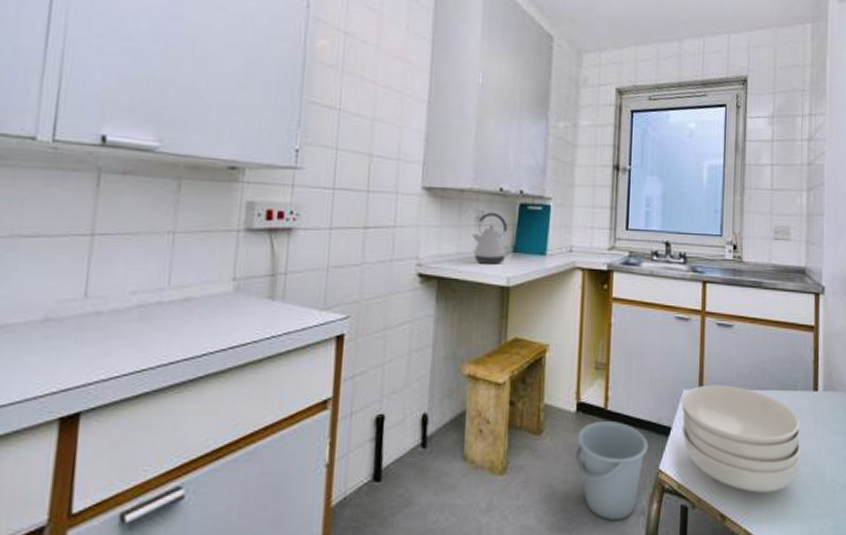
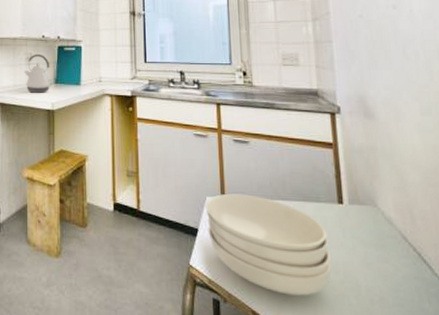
bucket: present [574,420,649,520] -> none [114,219,179,305]

